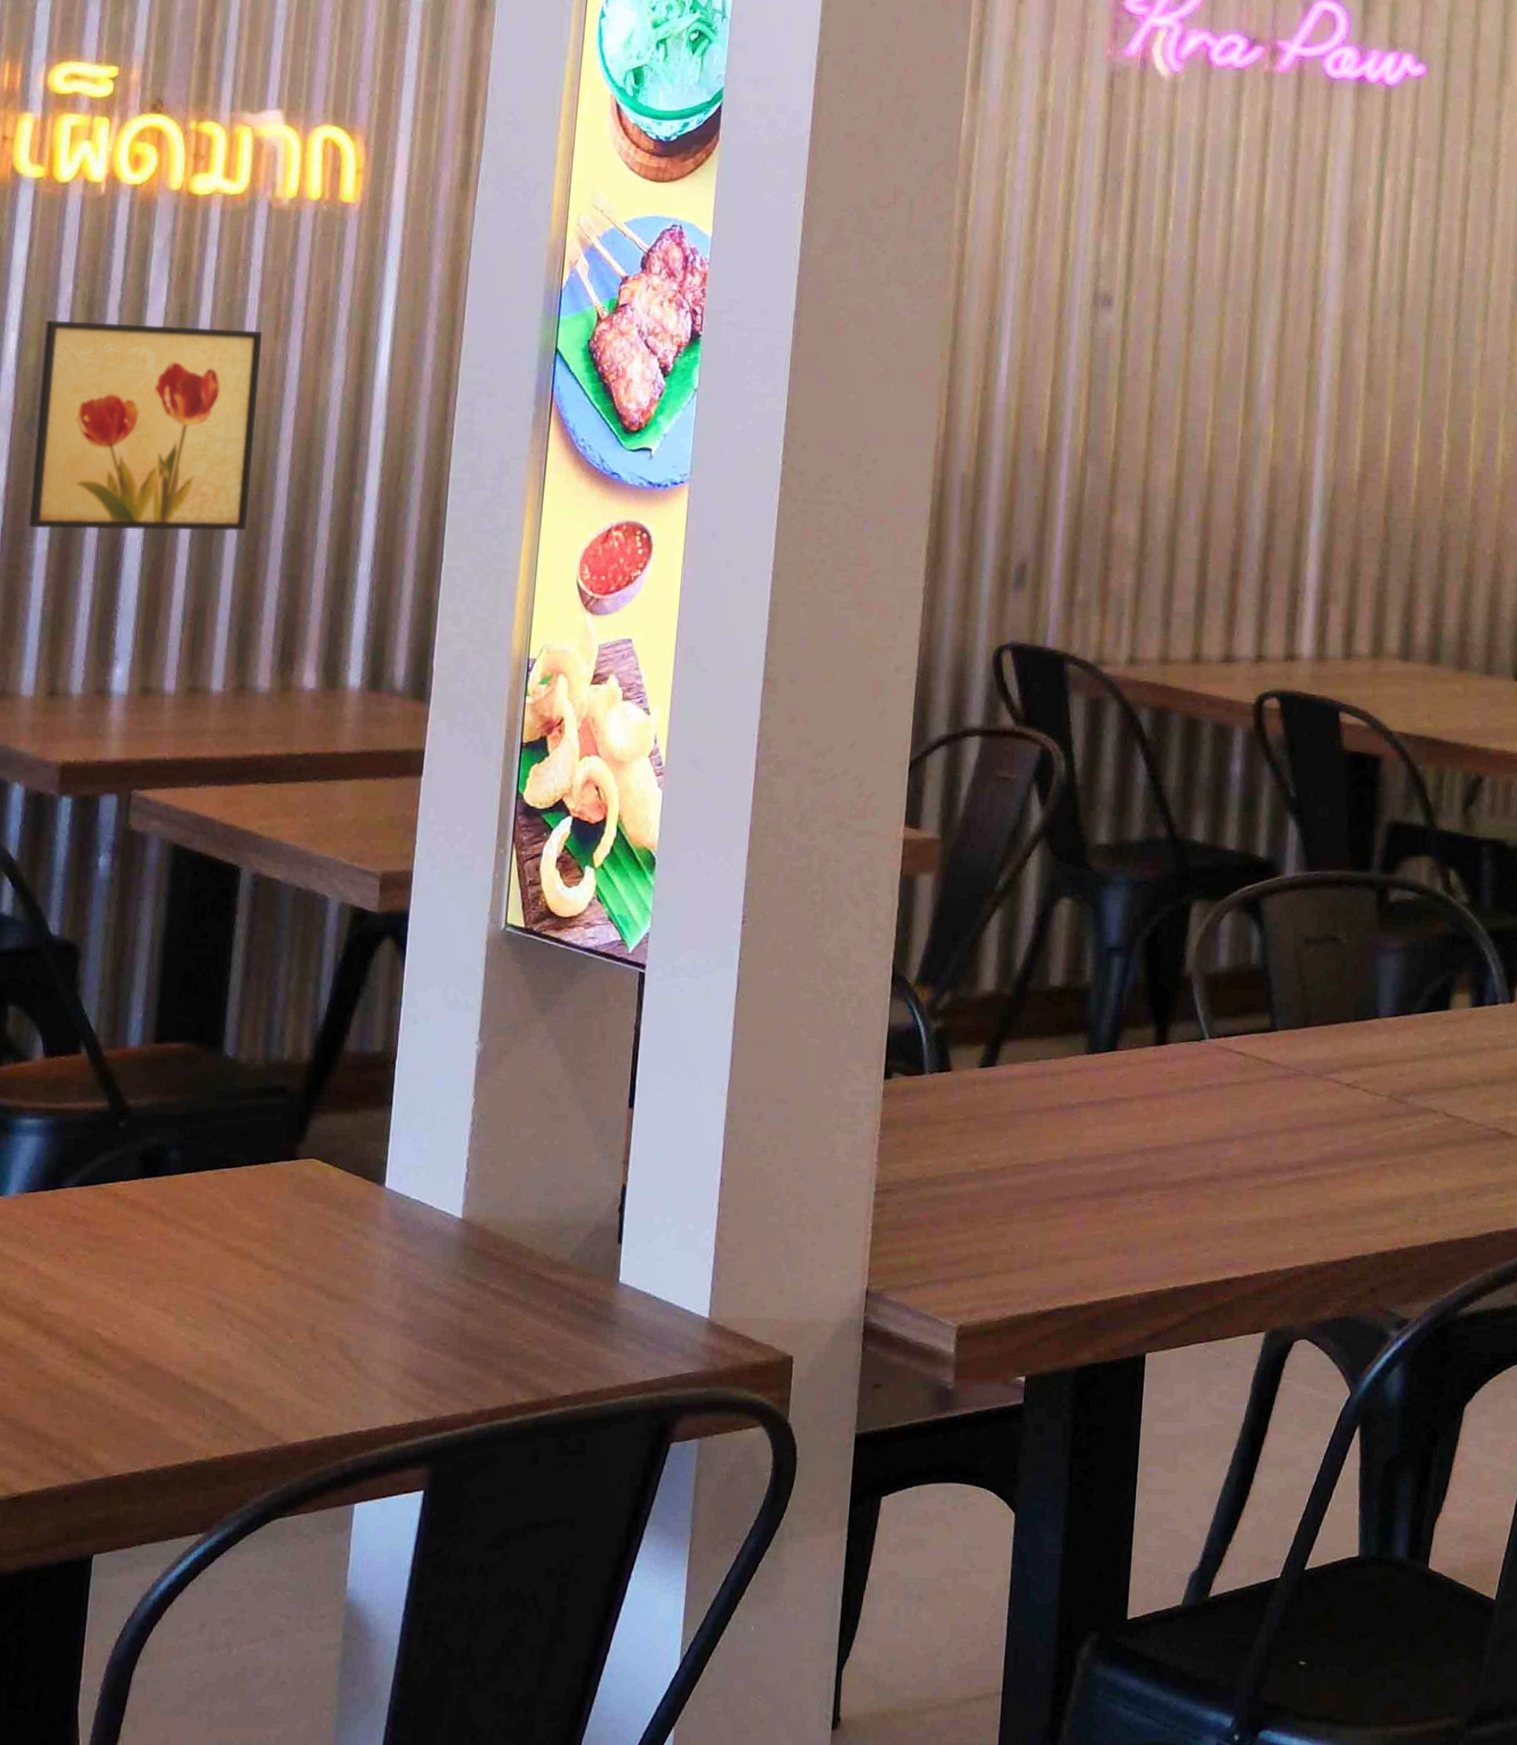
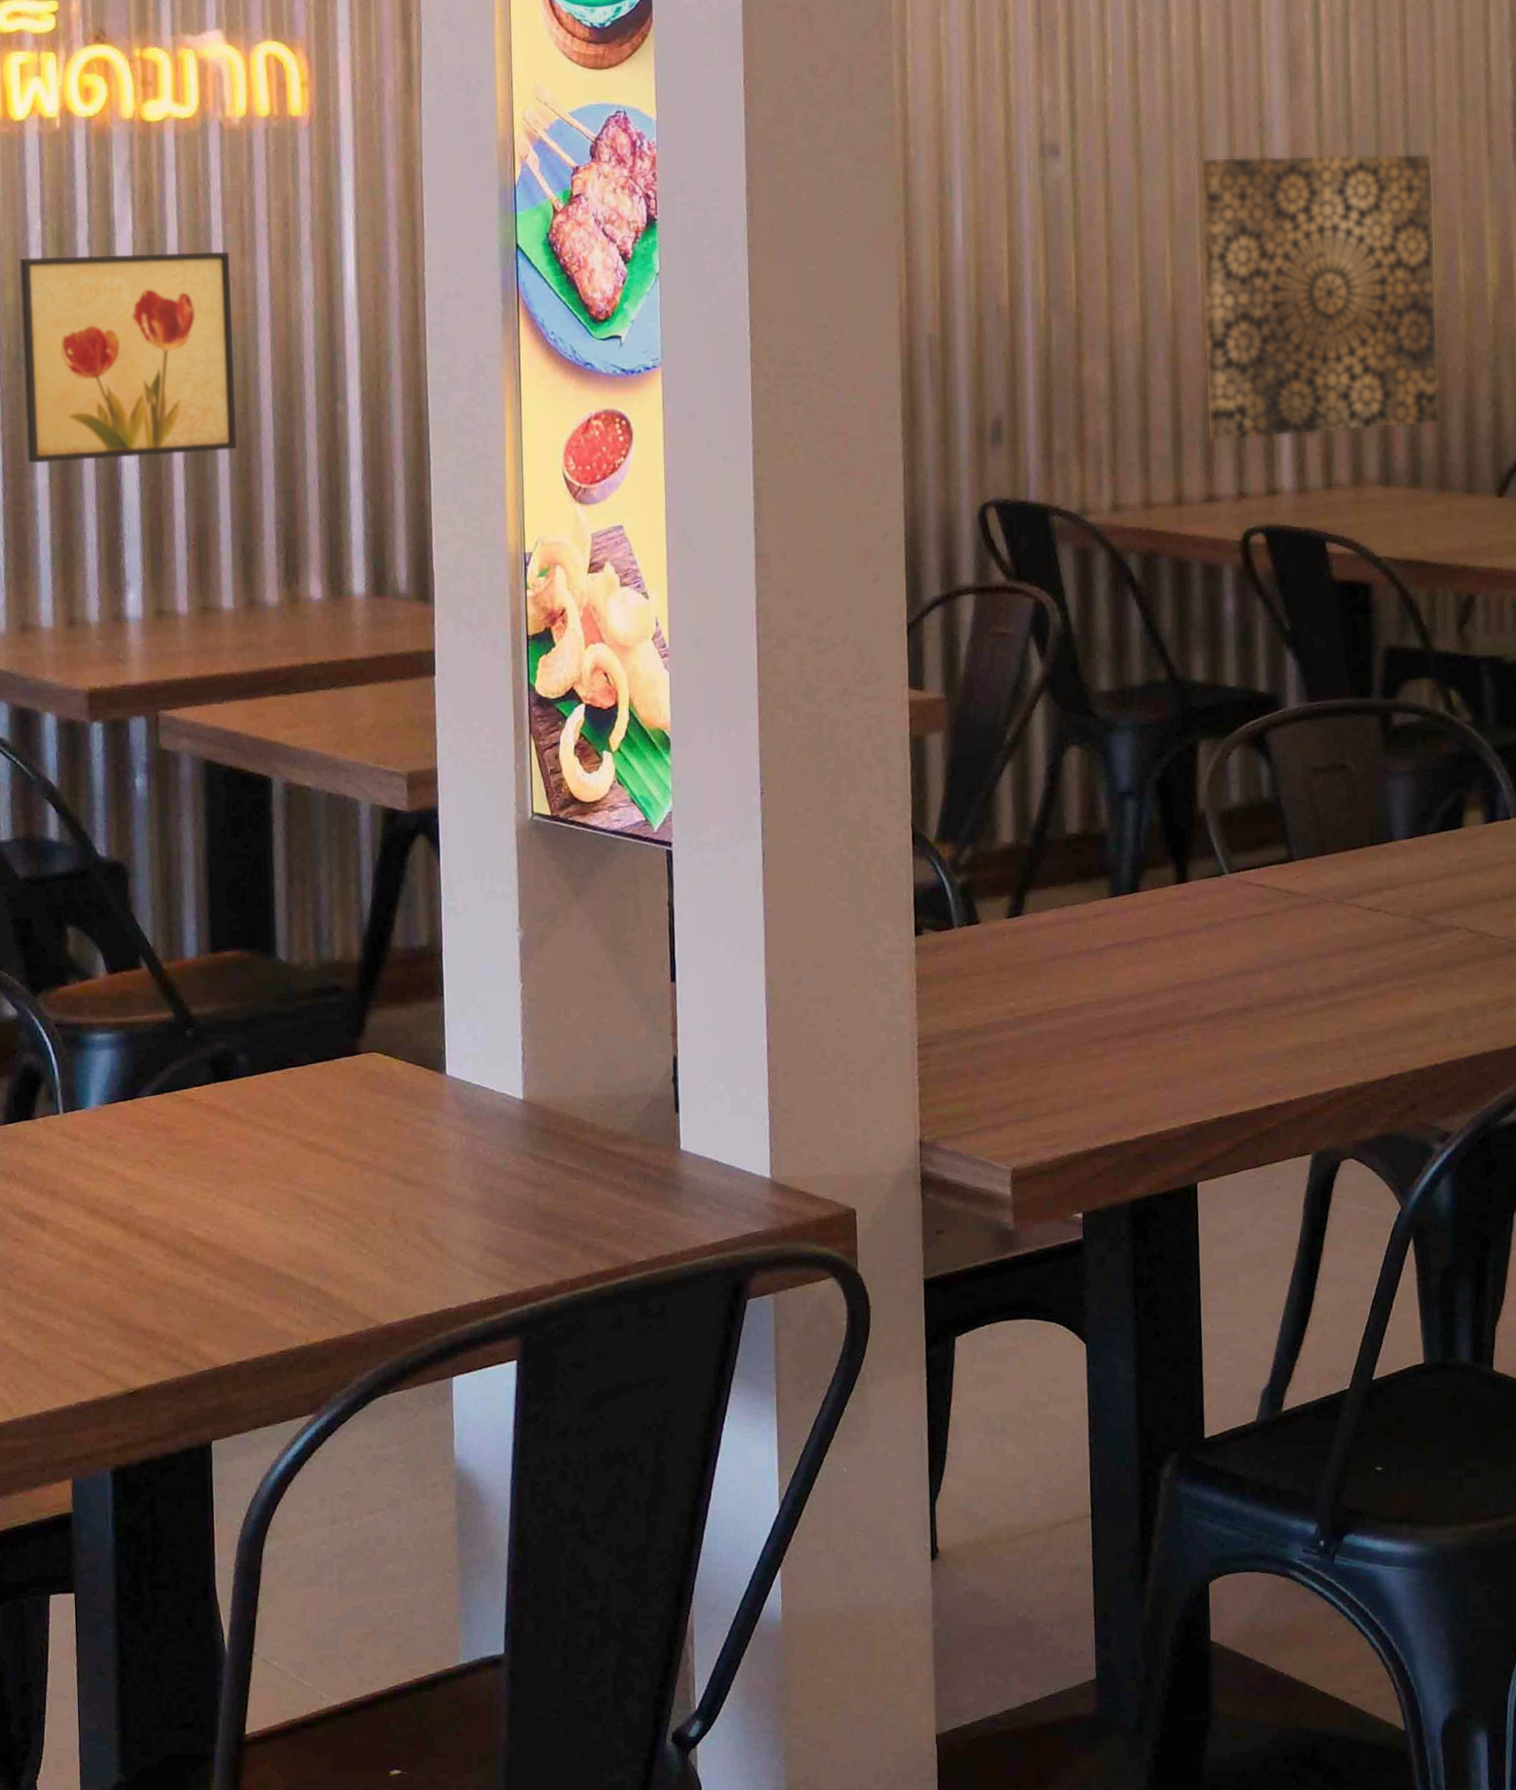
wall art: none [1231,320,1482,603] -> present [1199,153,1440,442]

